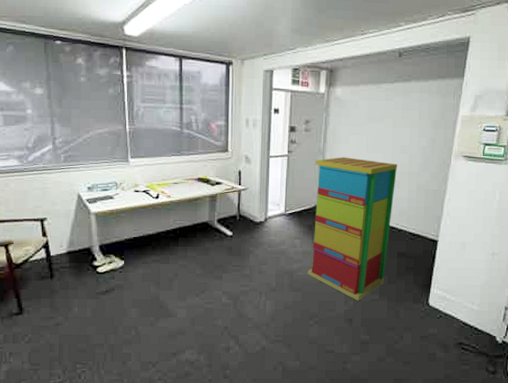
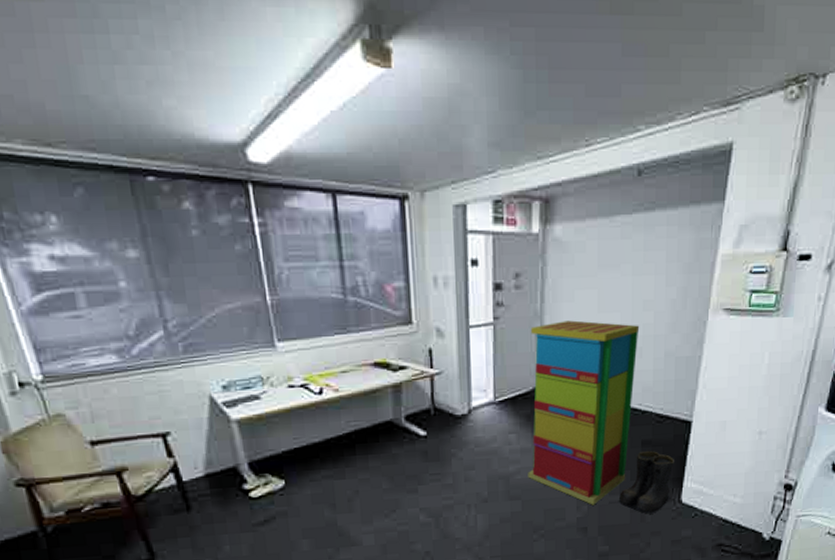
boots: none [378,261,423,312] -> present [618,451,674,514]

